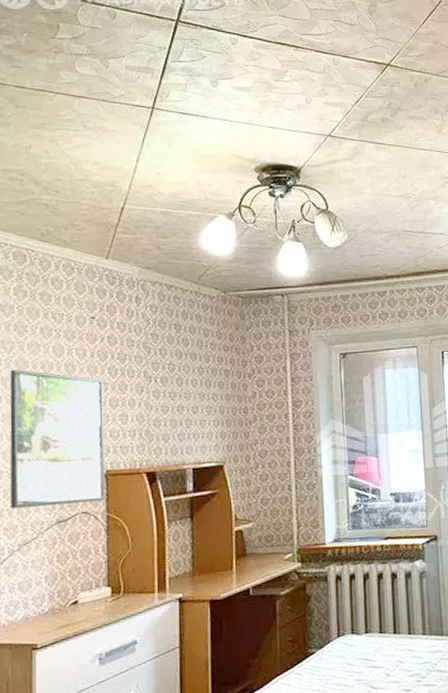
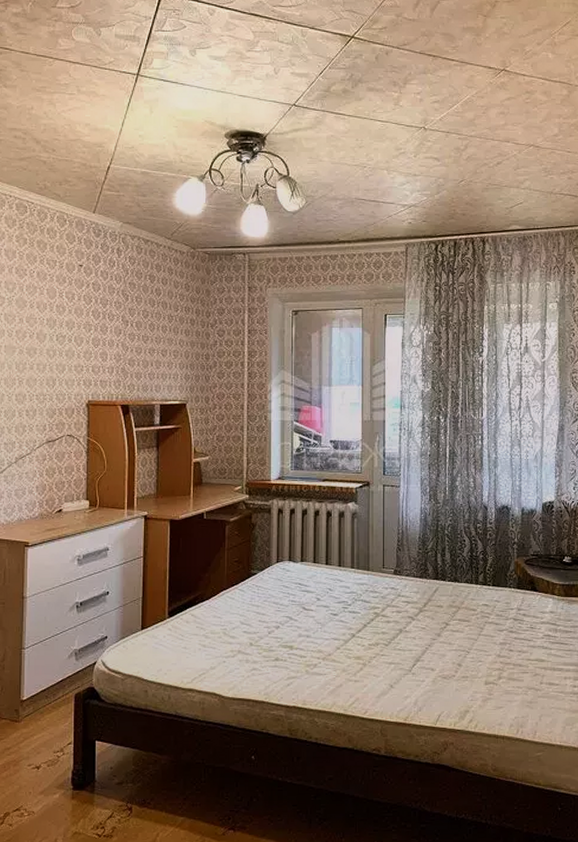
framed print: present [9,370,106,509] -> none [9,308,88,428]

